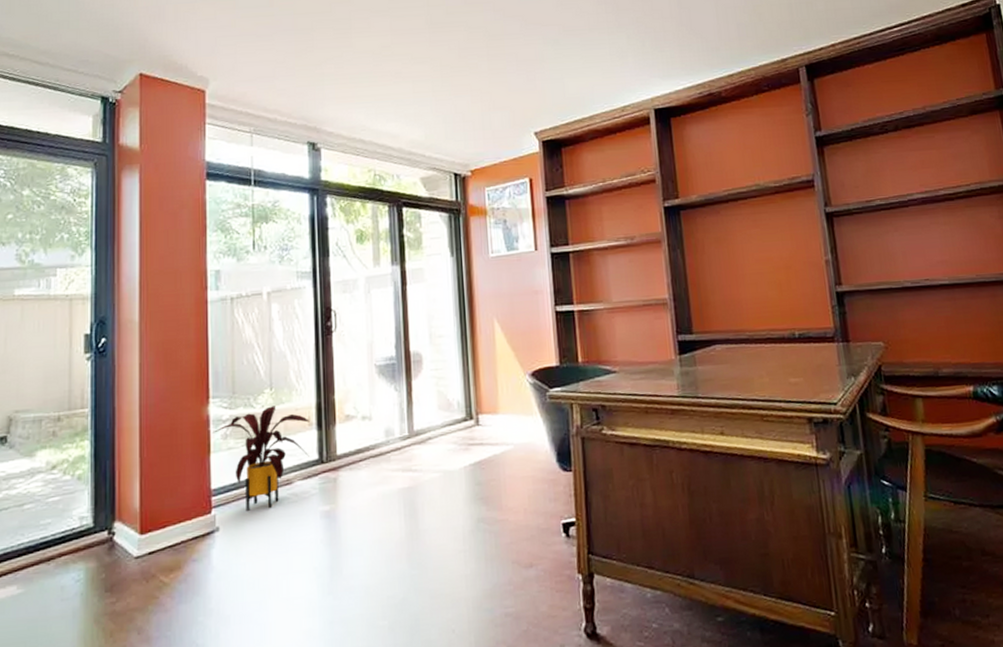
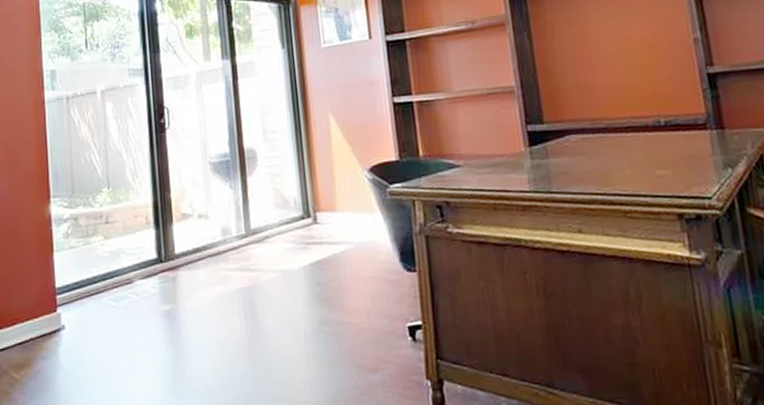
house plant: present [212,406,310,511] -> none [54,204,148,310]

